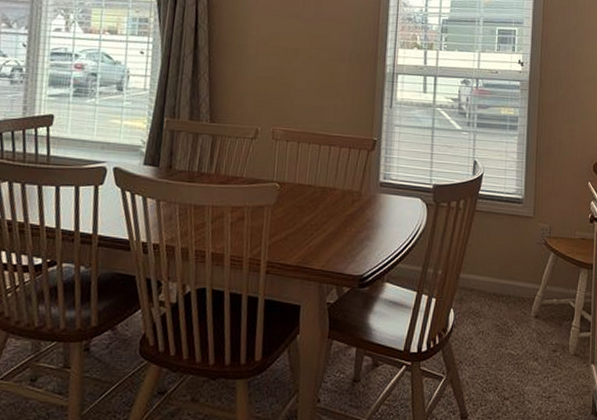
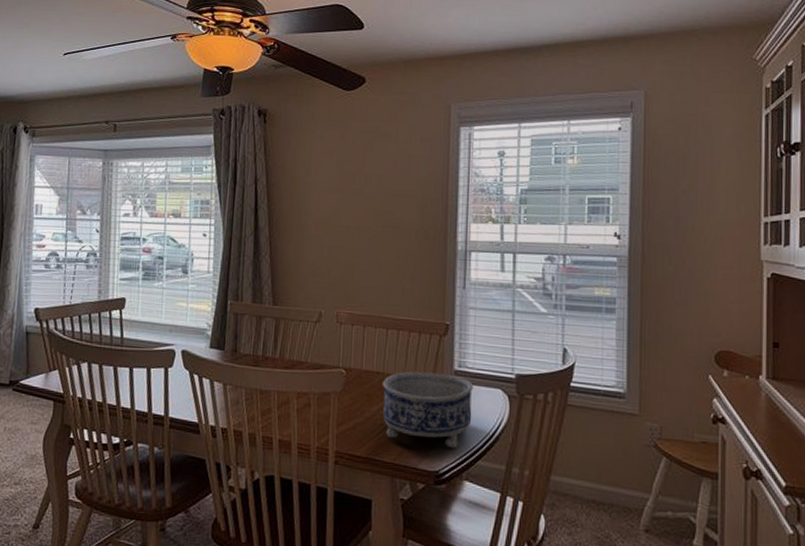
decorative bowl: none [313,184,396,254] -> present [382,371,473,449]

